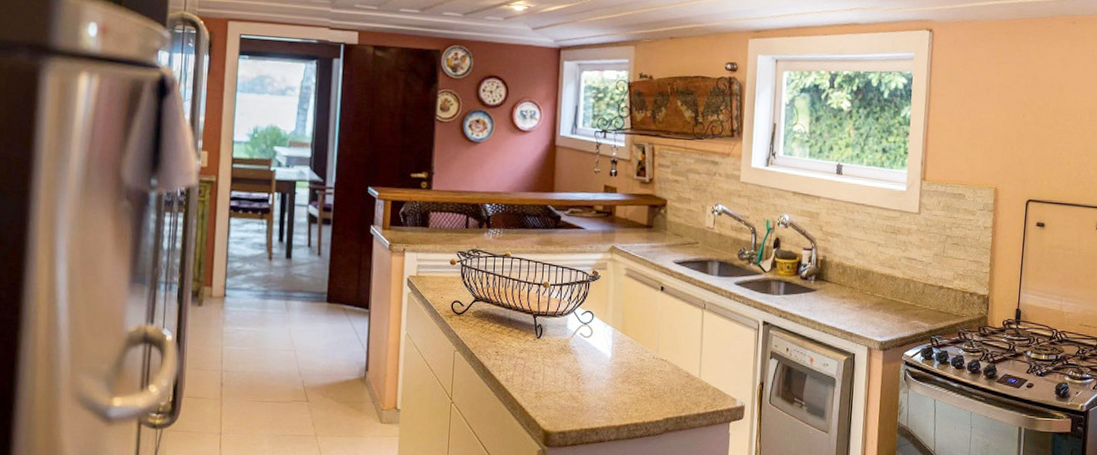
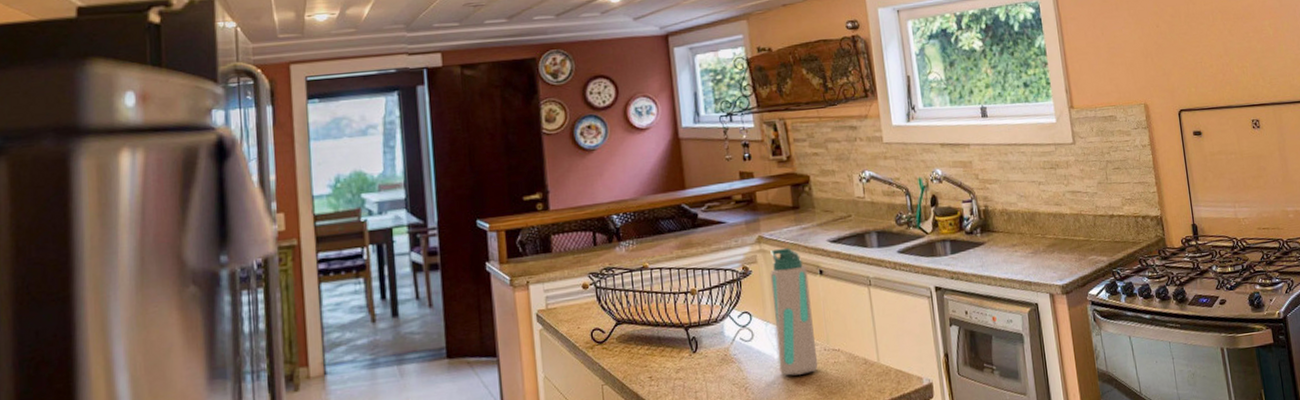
water bottle: none [610,261,650,376] -> present [770,247,818,376]

